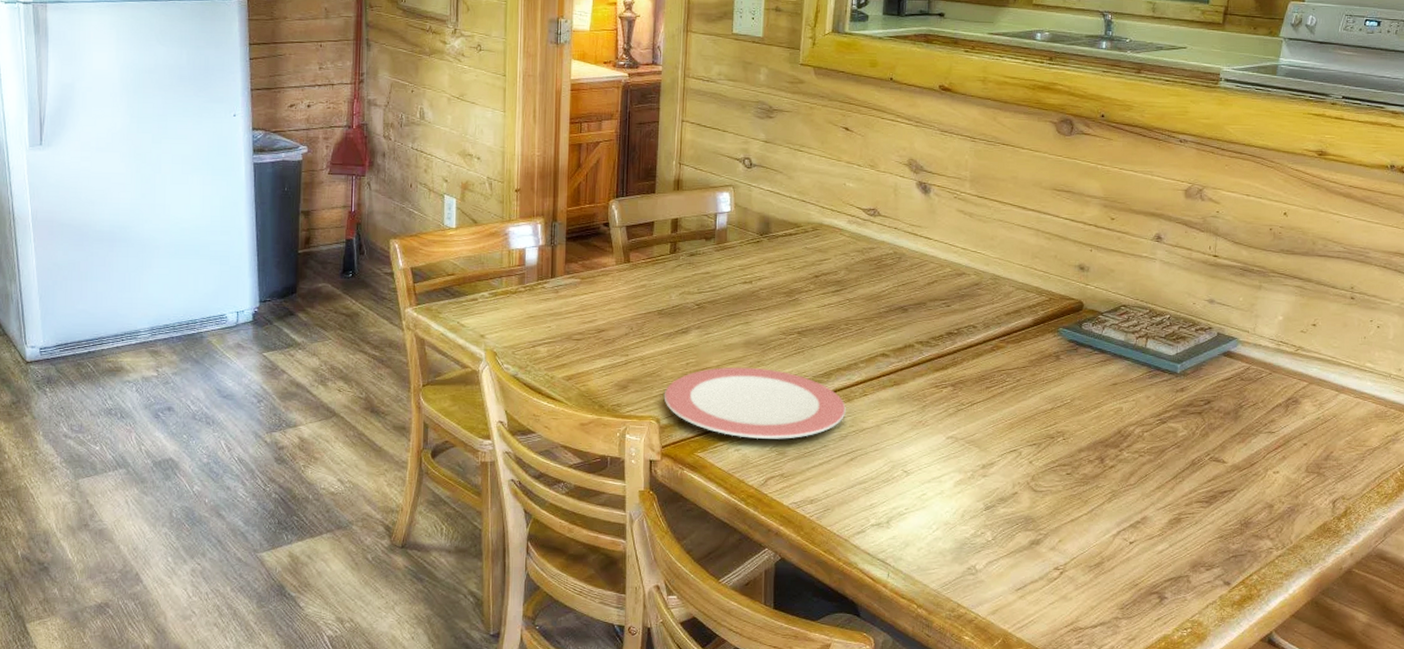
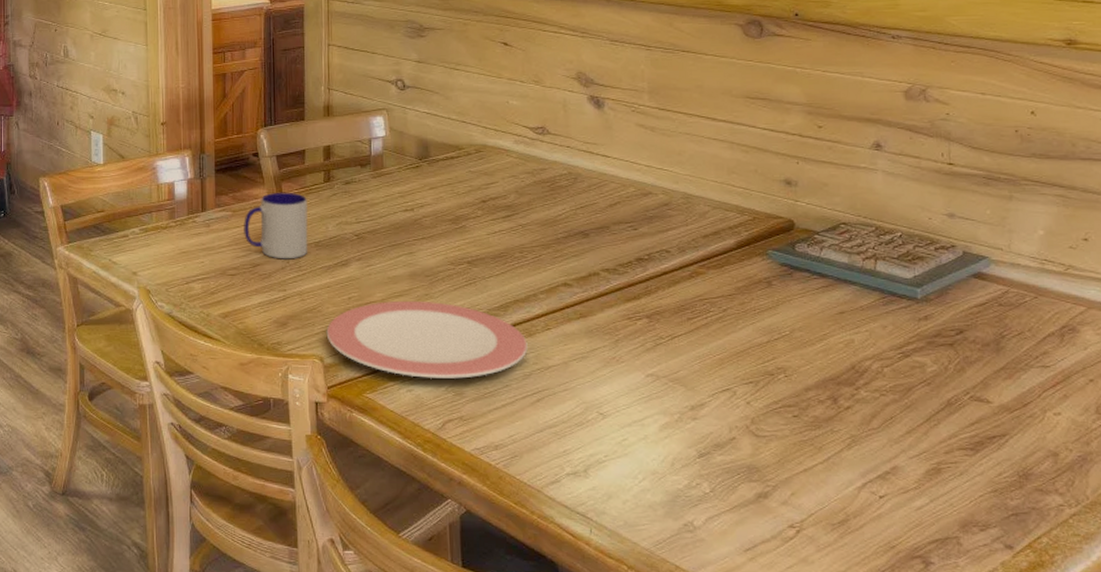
mug: none [591,261,654,326] -> present [244,192,308,259]

